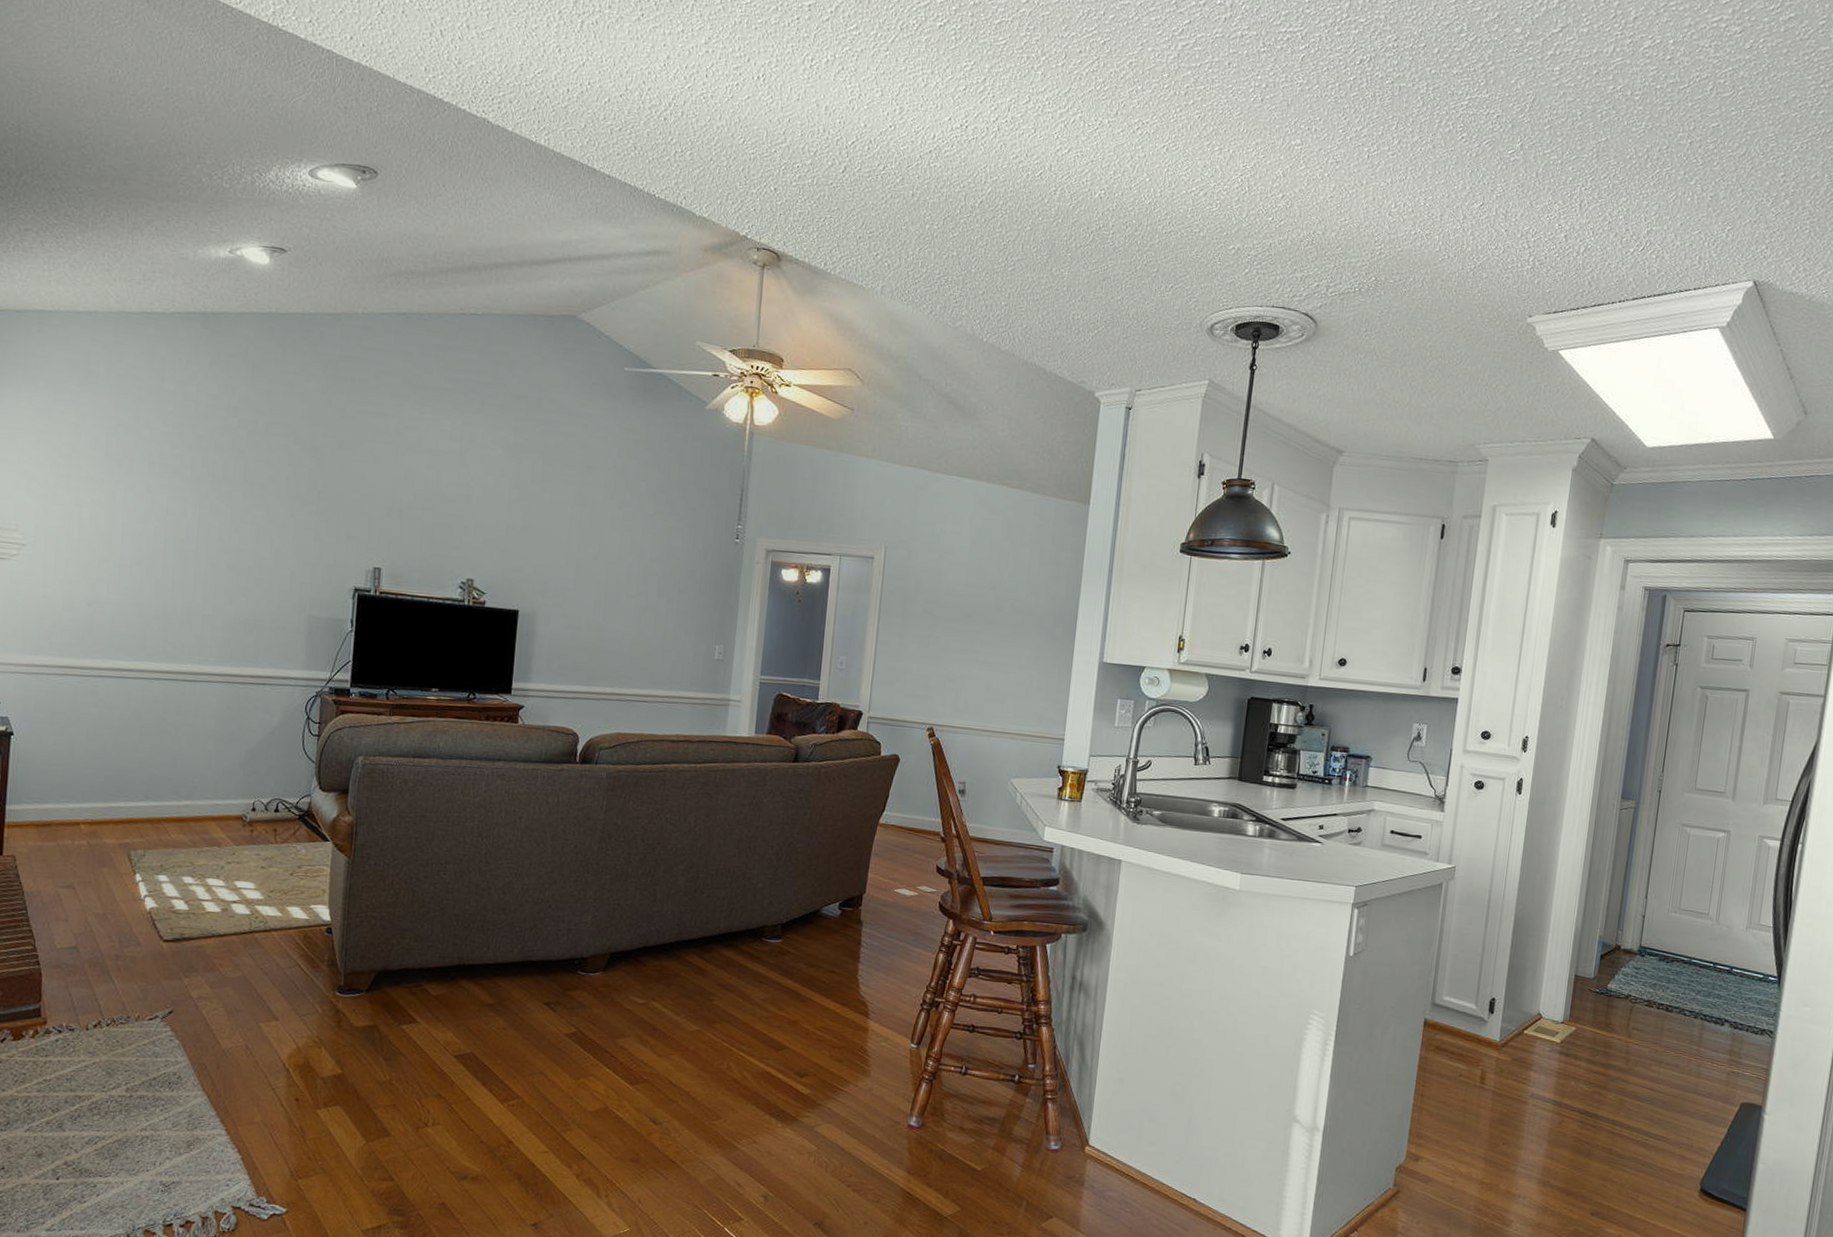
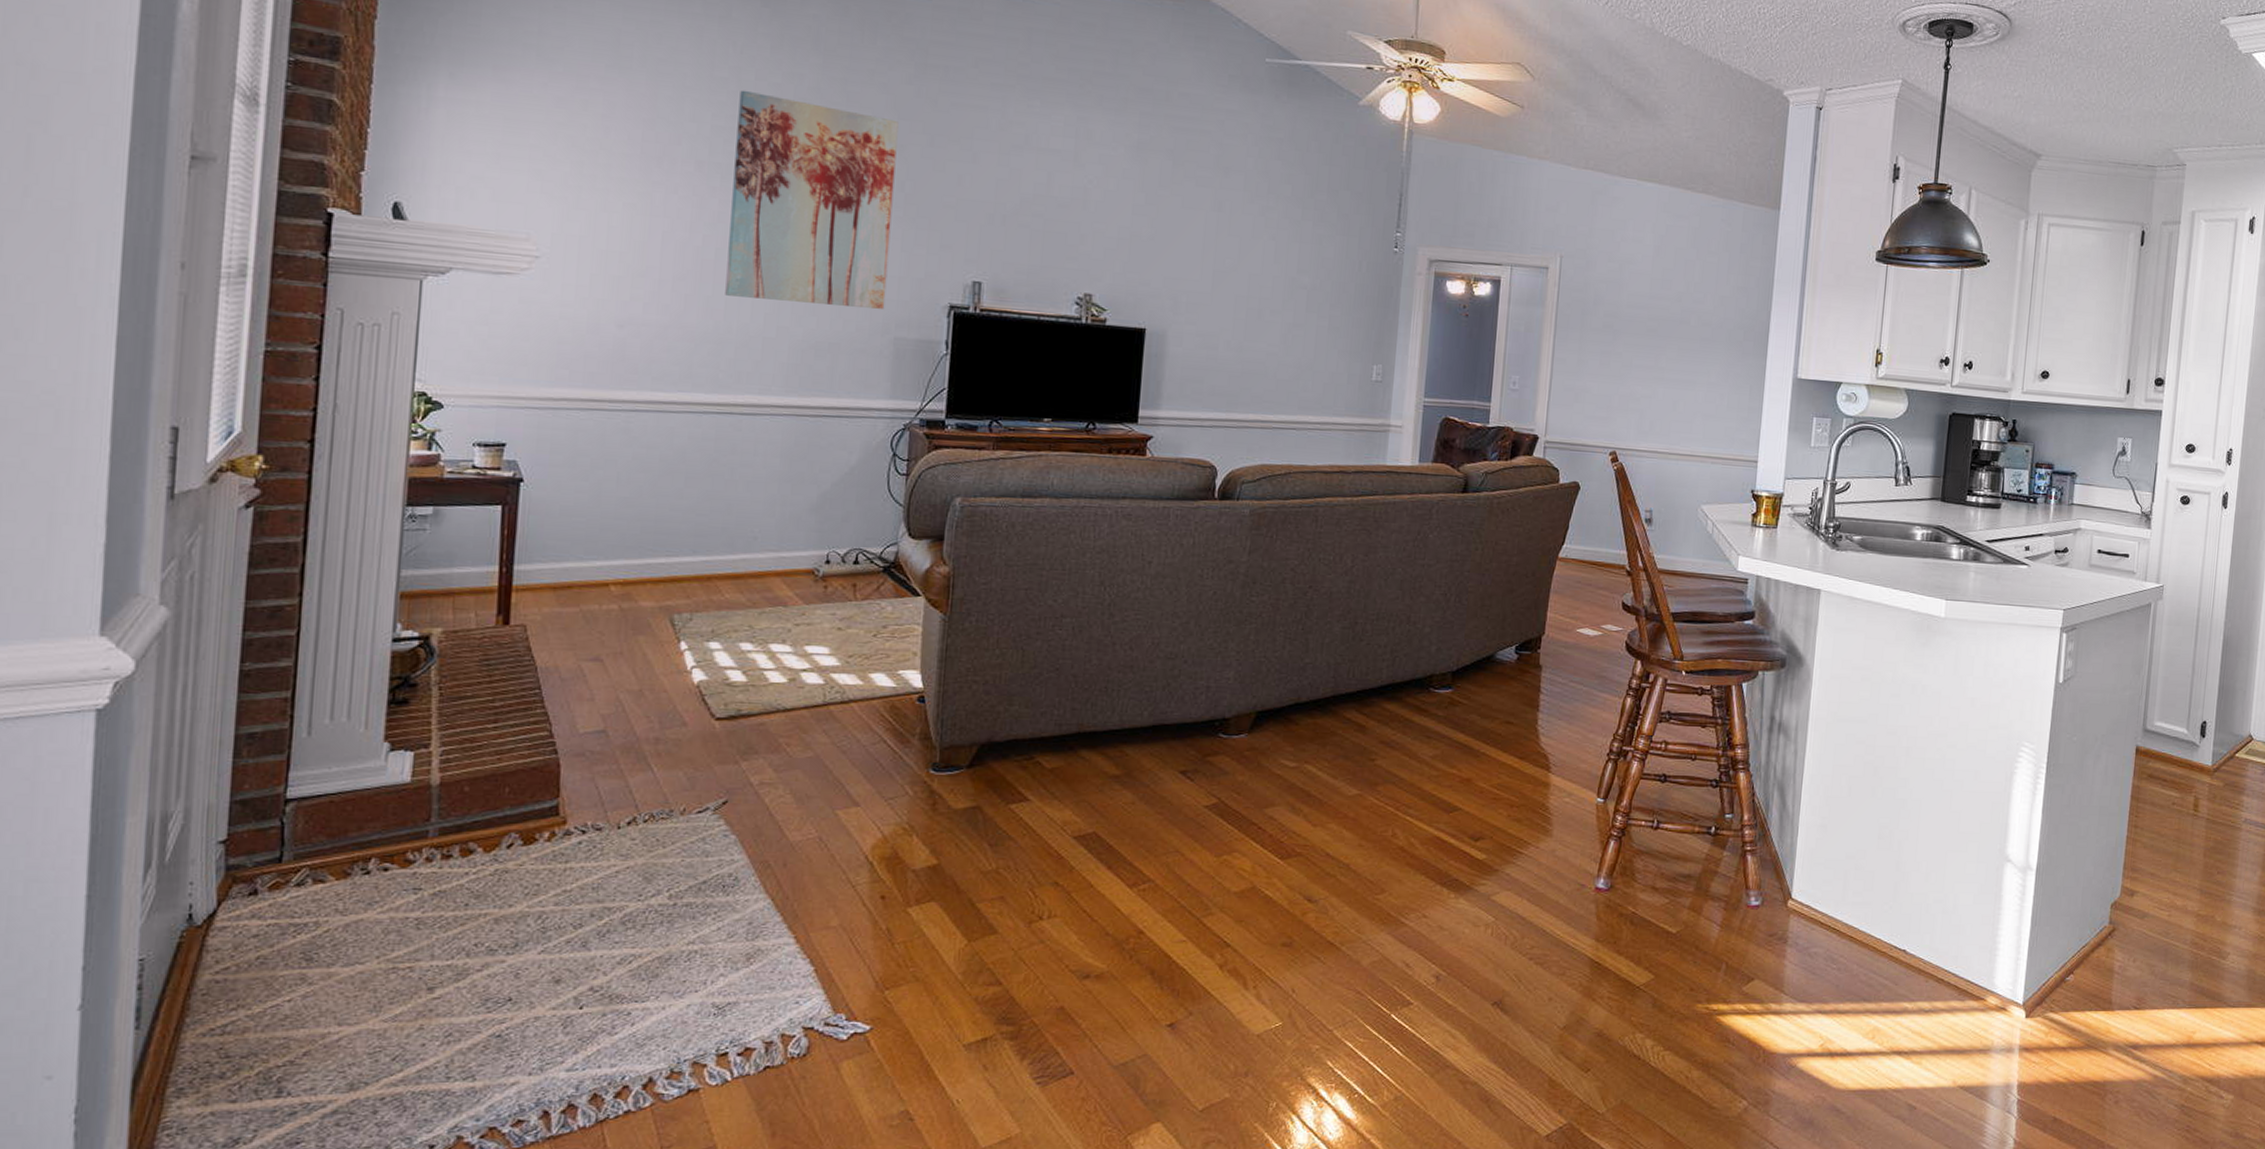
wall art: none [172,400,313,592] -> present [725,90,899,310]

